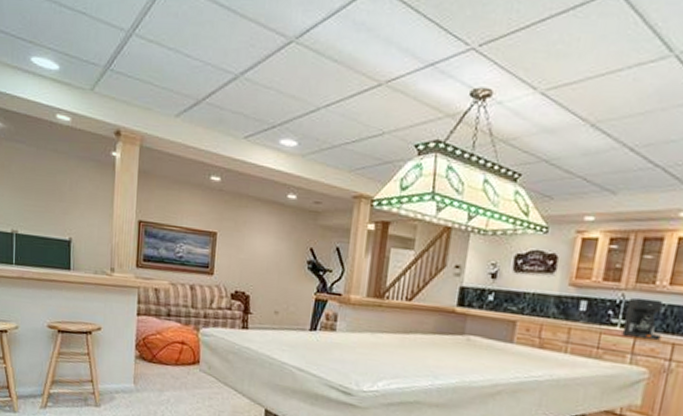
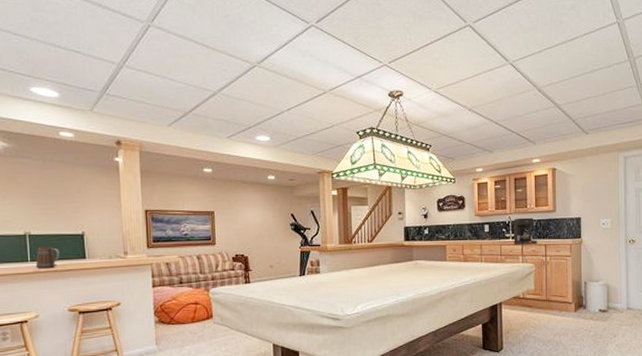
beer mug: none [19,249,44,276] -> present [35,246,60,269]

